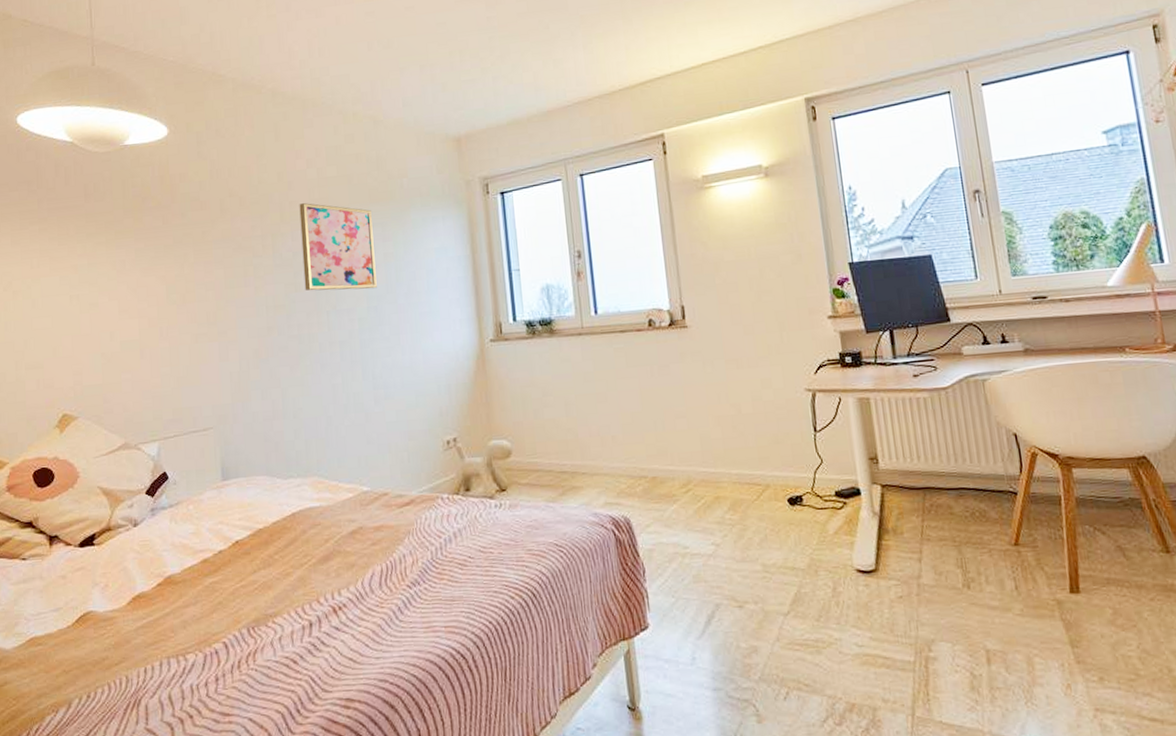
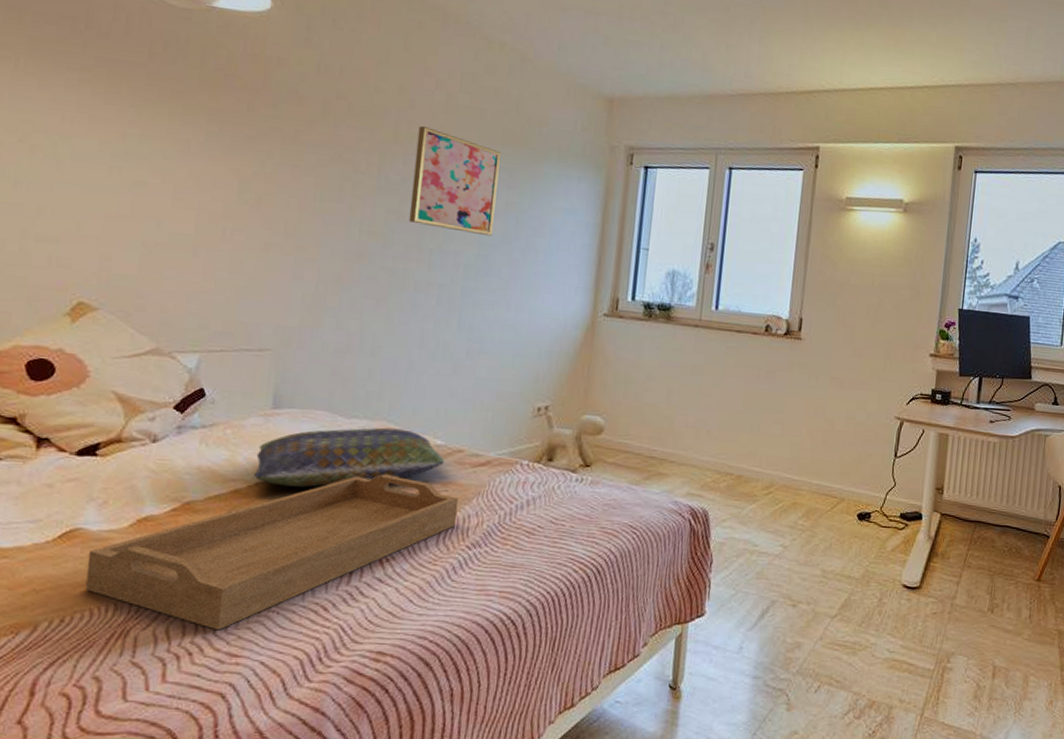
serving tray: none [100,526,394,692] -> present [85,474,459,631]
cushion: none [216,481,374,551] -> present [254,427,446,488]

